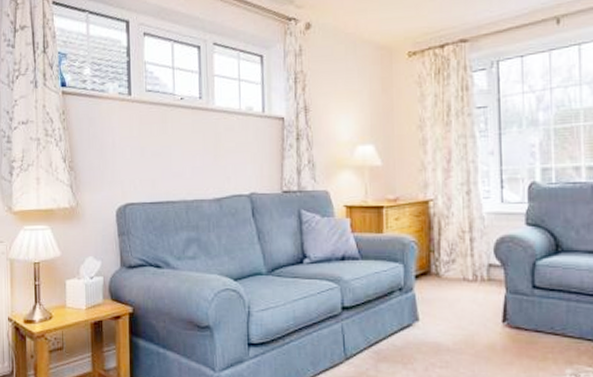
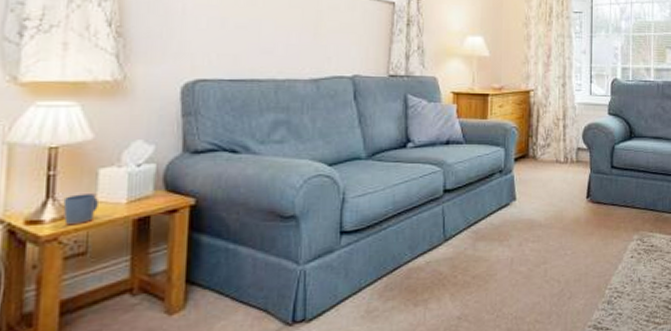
mug: none [45,300,67,325] -> present [63,194,98,226]

